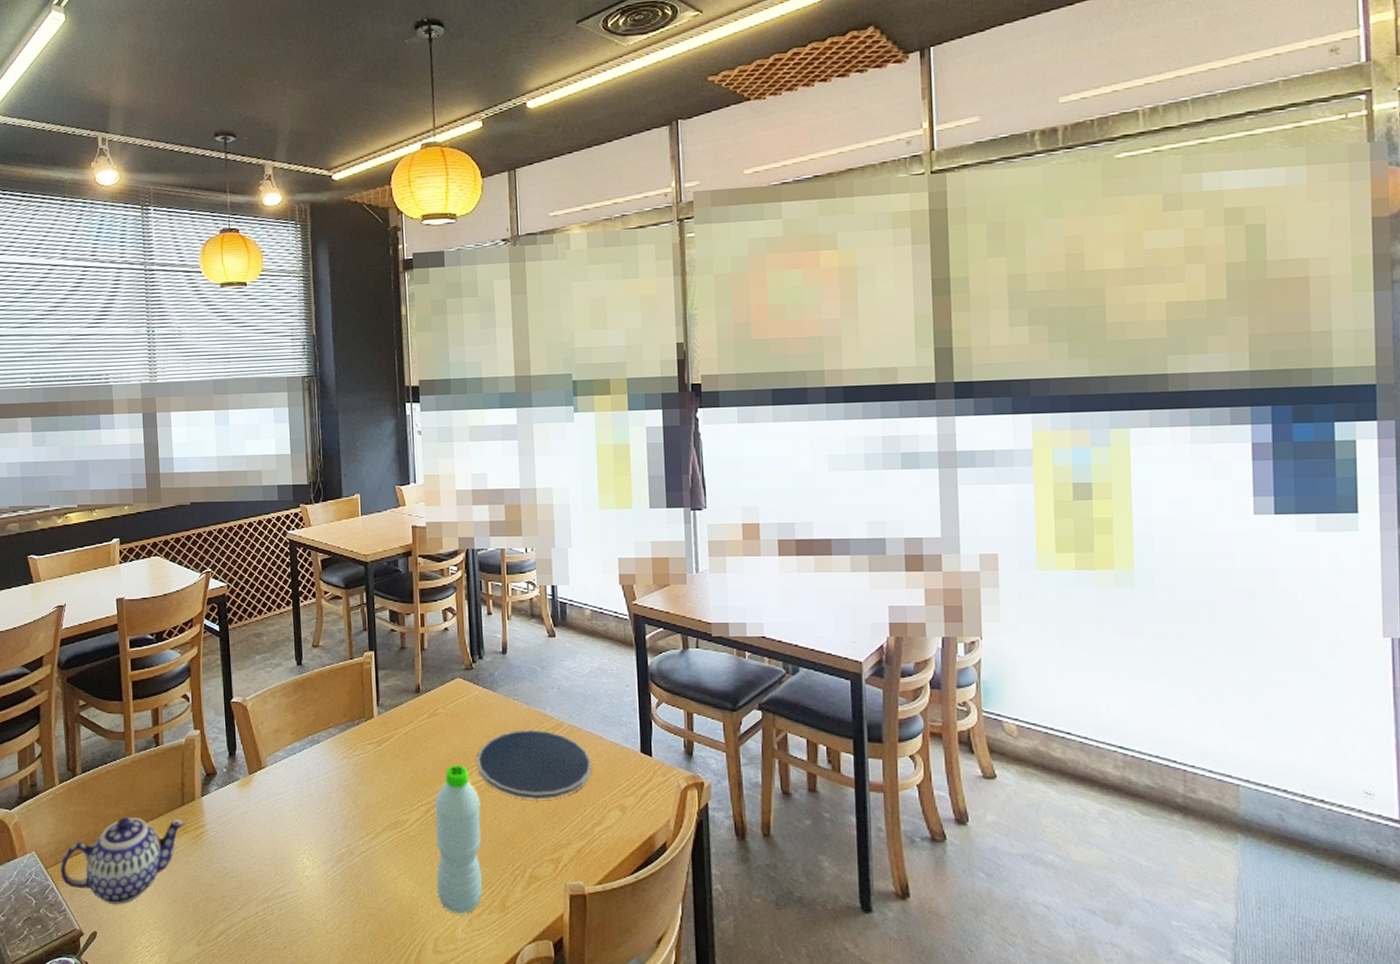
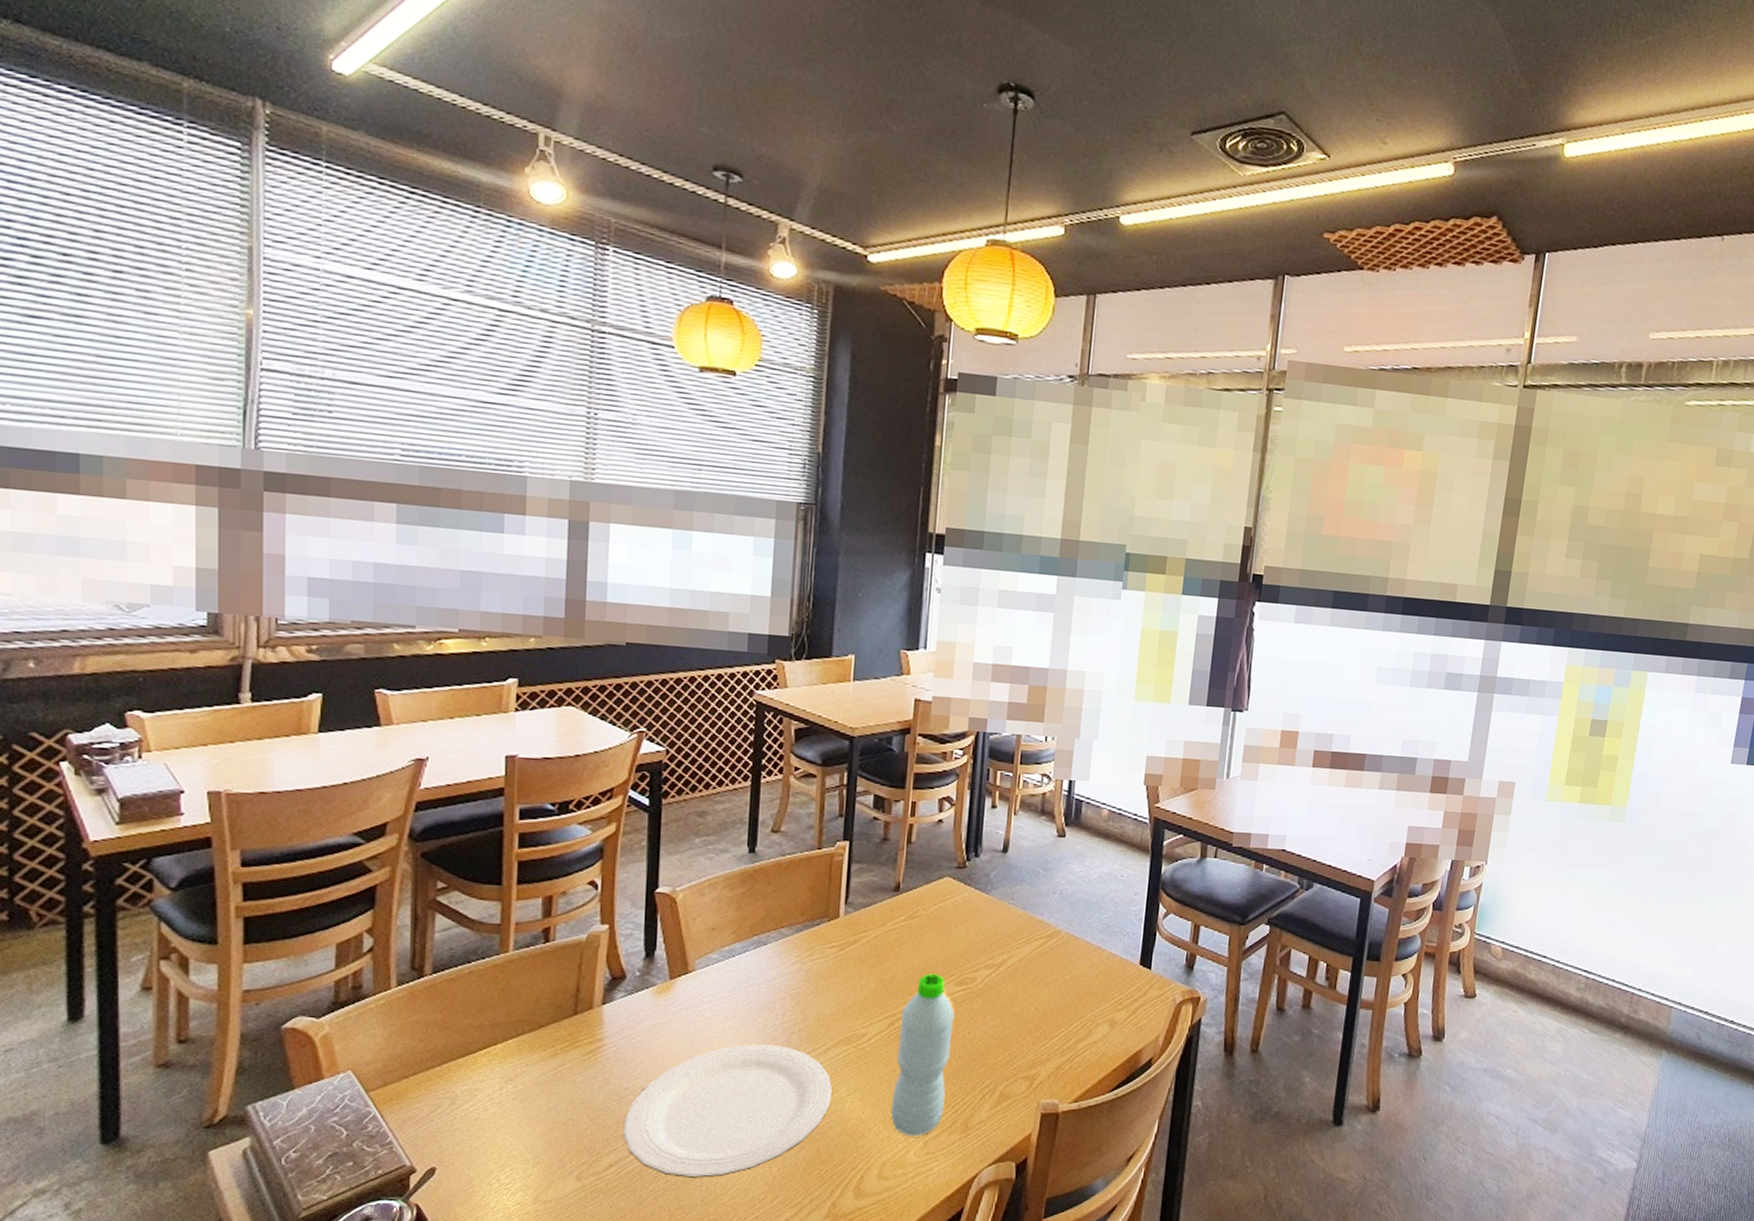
teapot: present [60,817,186,905] -> none [388,1029,577,1134]
plate: none [227,829,387,947] -> present [623,1044,833,1178]
plate: present [476,728,592,800] -> none [955,936,1086,1013]

